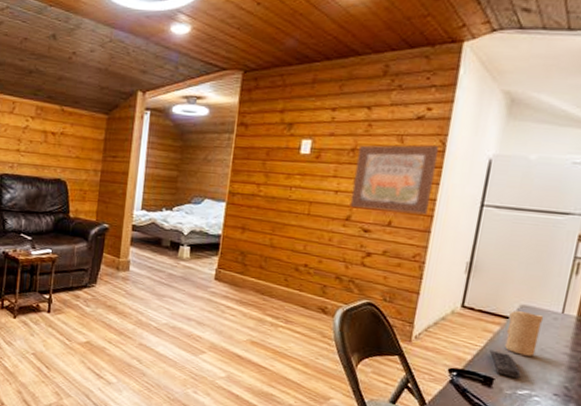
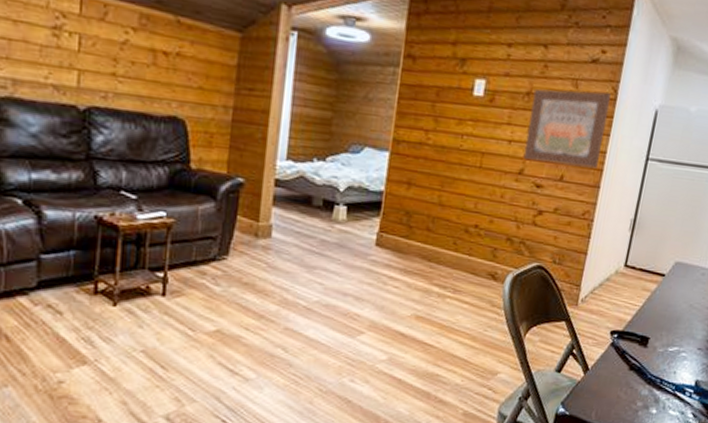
remote control: present [489,349,521,379] -> none [646,309,672,336]
candle: present [505,311,544,356] -> none [660,268,694,313]

